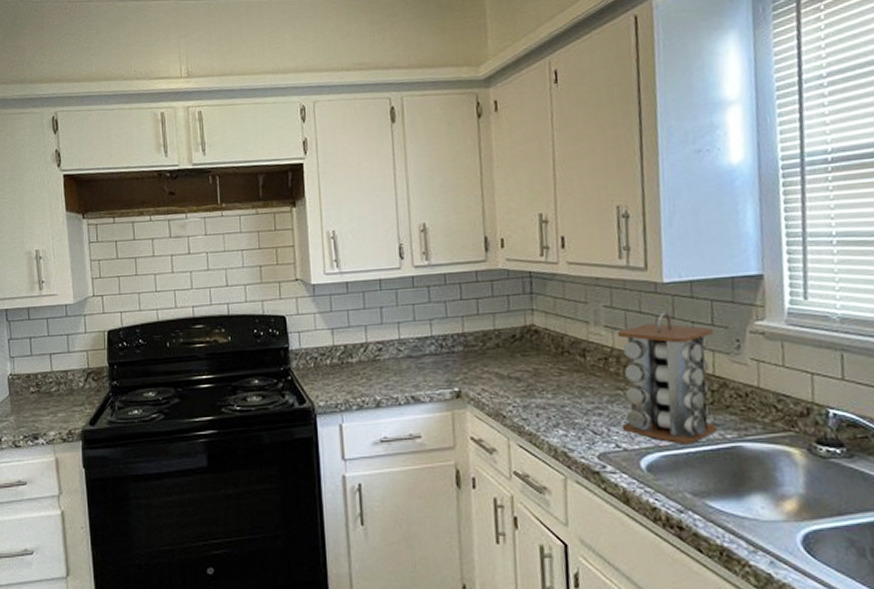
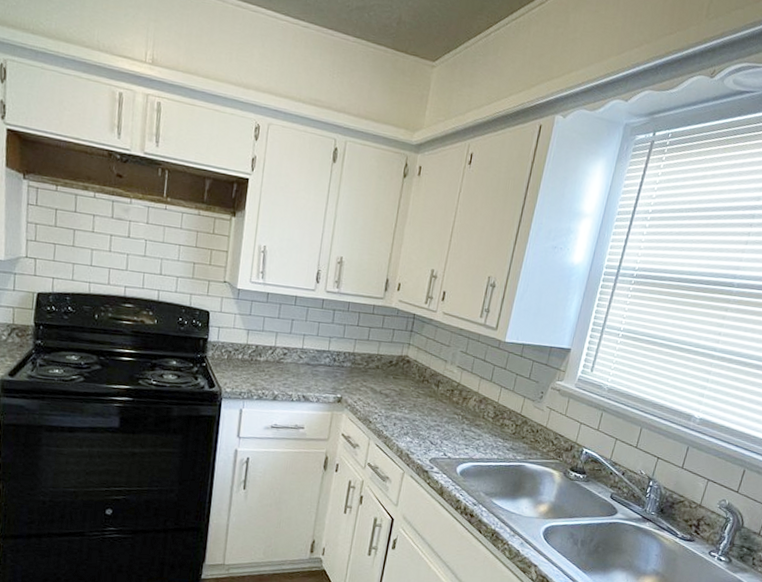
spice rack: present [617,311,718,445] -> none [451,363,529,460]

